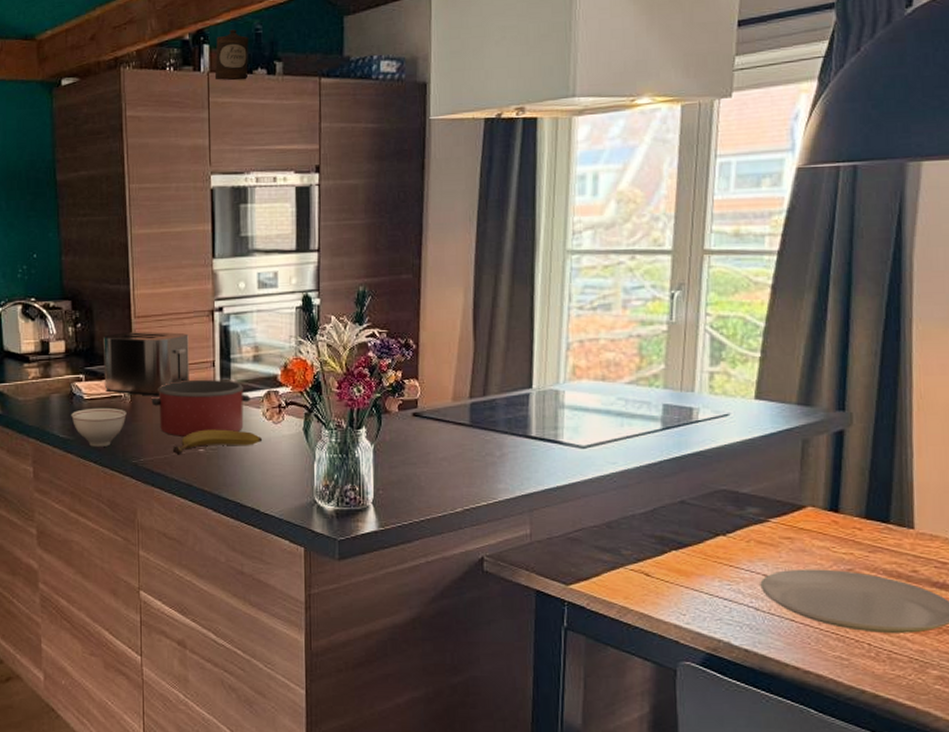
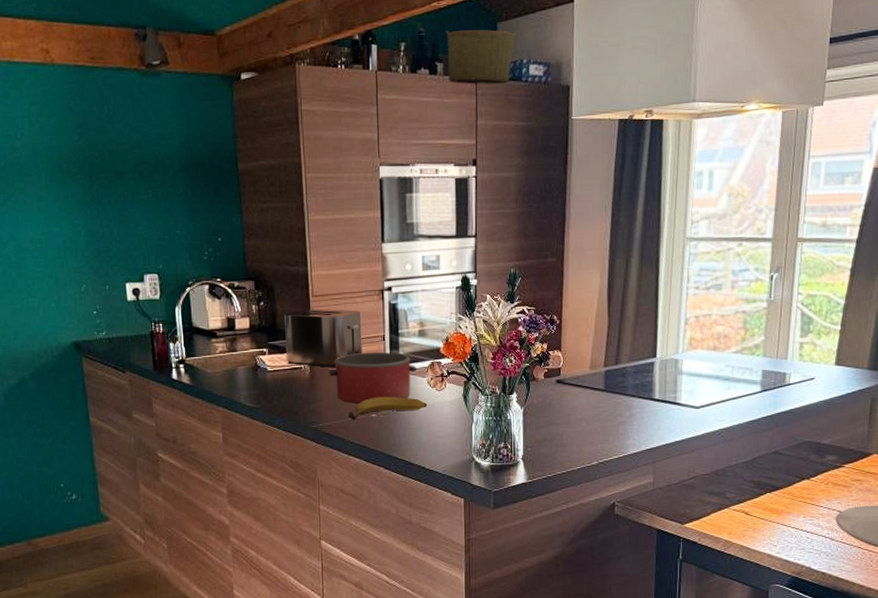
bowl: present [71,407,127,448] -> none [256,378,307,415]
canister: present [214,29,249,81] -> none [382,31,413,79]
basket: none [285,24,367,84] -> present [445,30,518,85]

